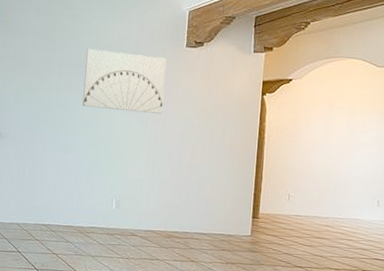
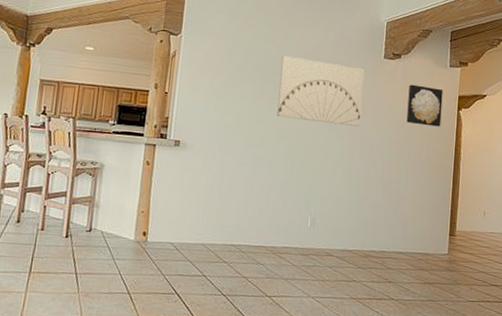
wall art: none [209,71,247,112] -> present [406,84,443,127]

